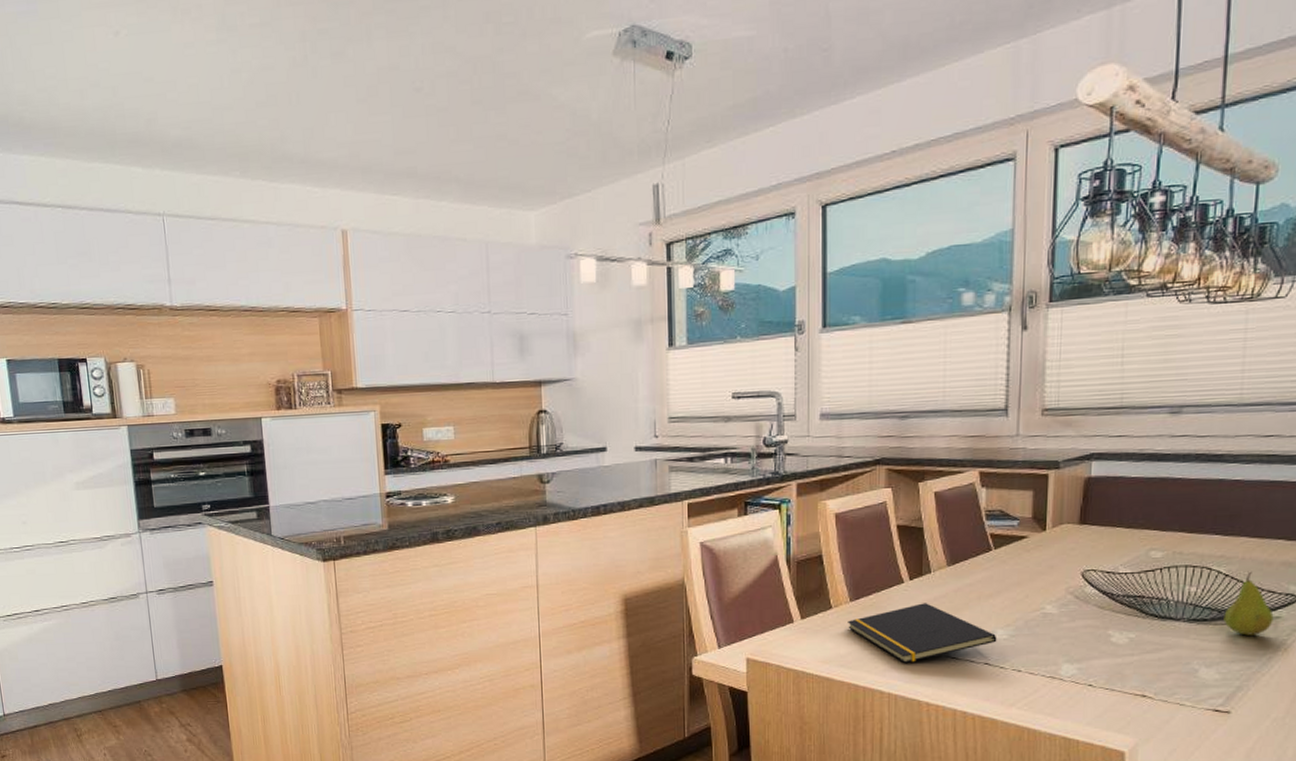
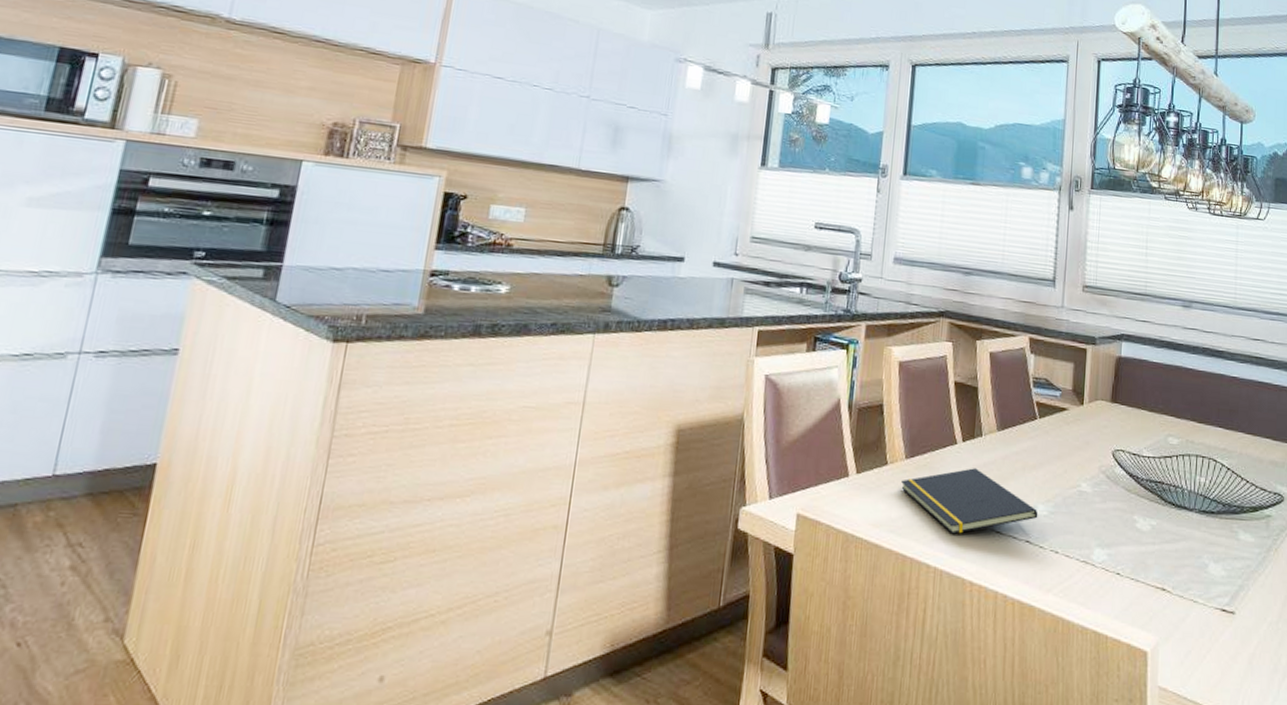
fruit: present [1223,571,1274,636] -> none [1227,467,1266,533]

